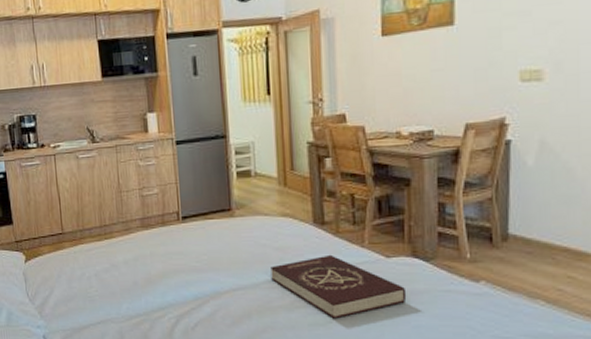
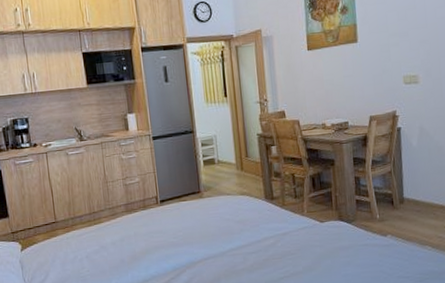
book: present [270,254,407,319] -> none [234,223,337,275]

